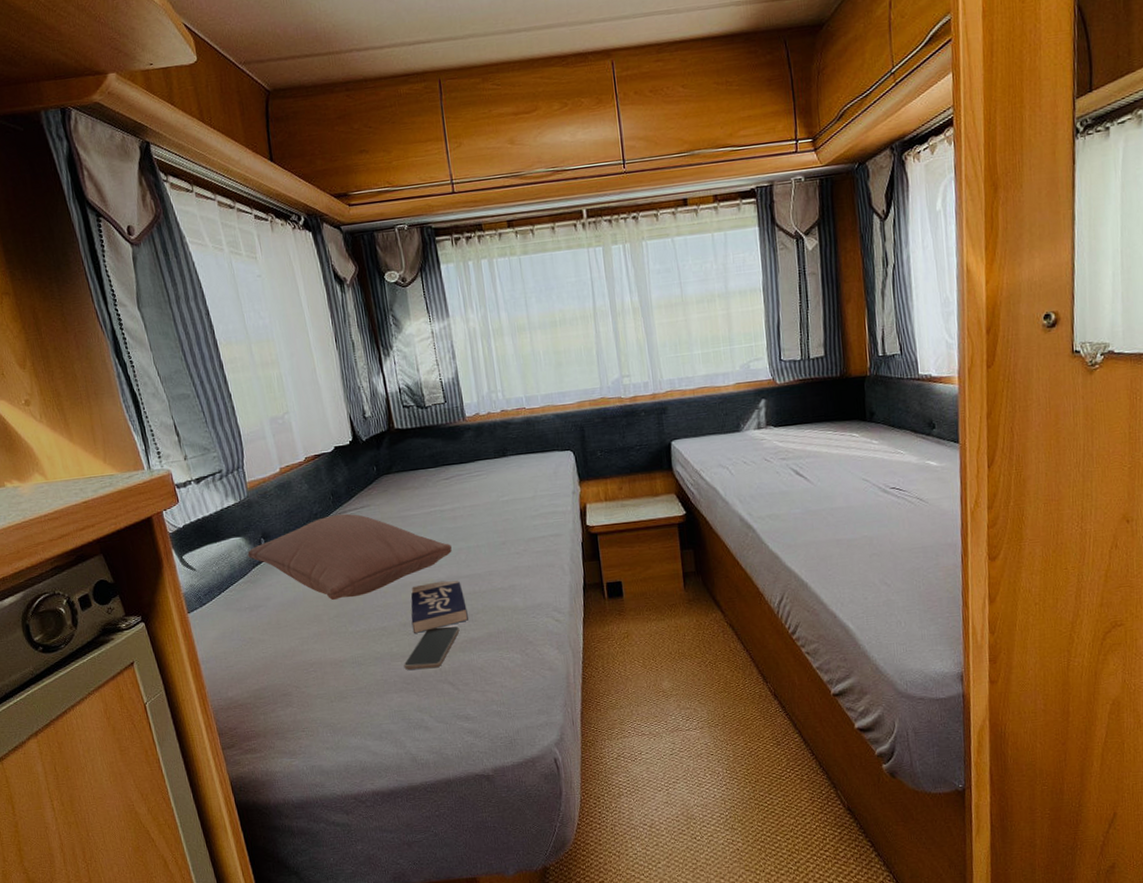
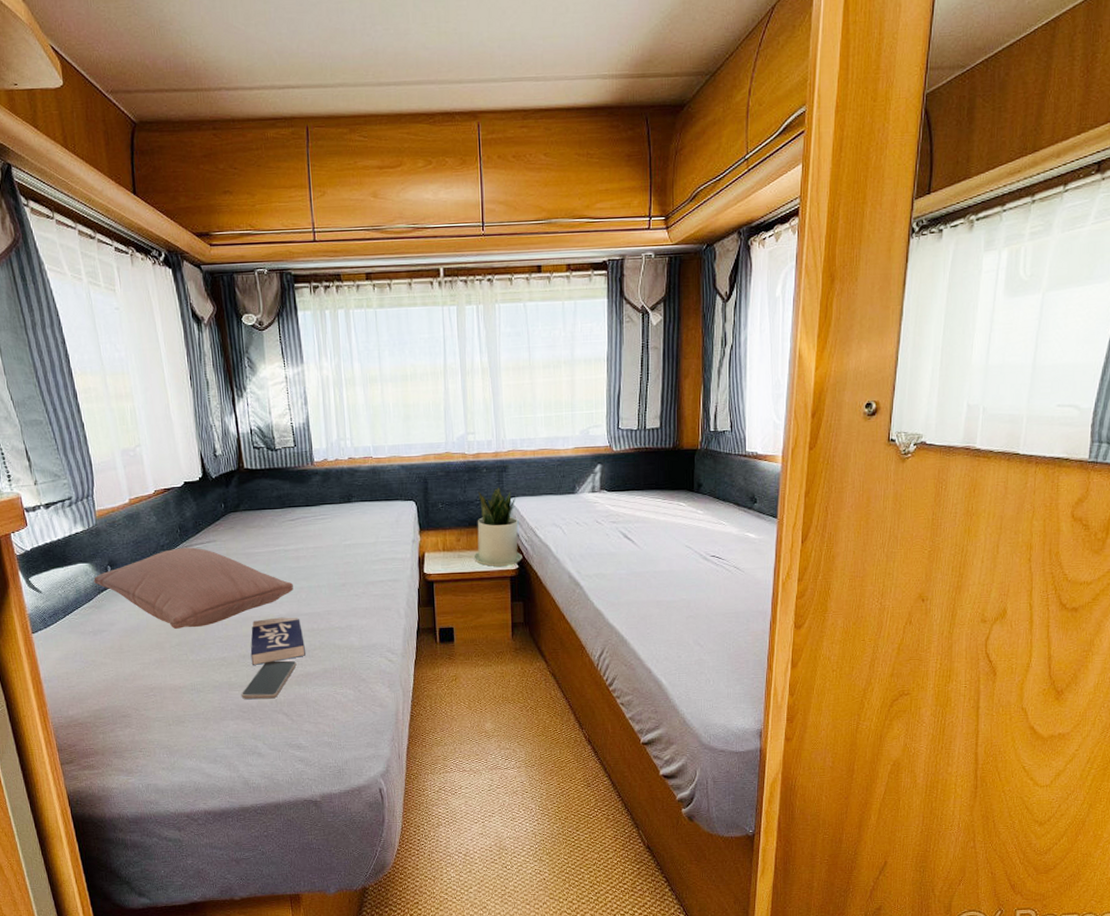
planter: none [637,430,689,514] -> present [473,487,522,567]

